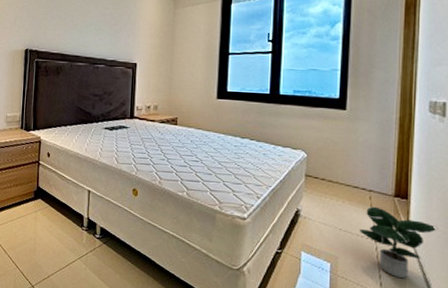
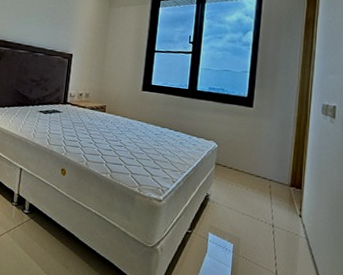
potted plant: present [360,206,438,279] -> none [260,194,326,260]

